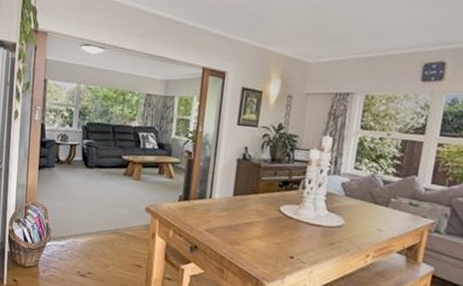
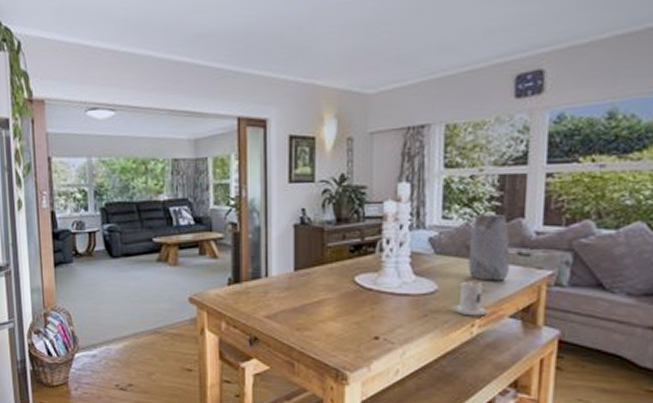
candle: none [355,218,380,250] -> present [454,278,487,317]
vase: none [369,169,404,224] -> present [468,215,510,281]

